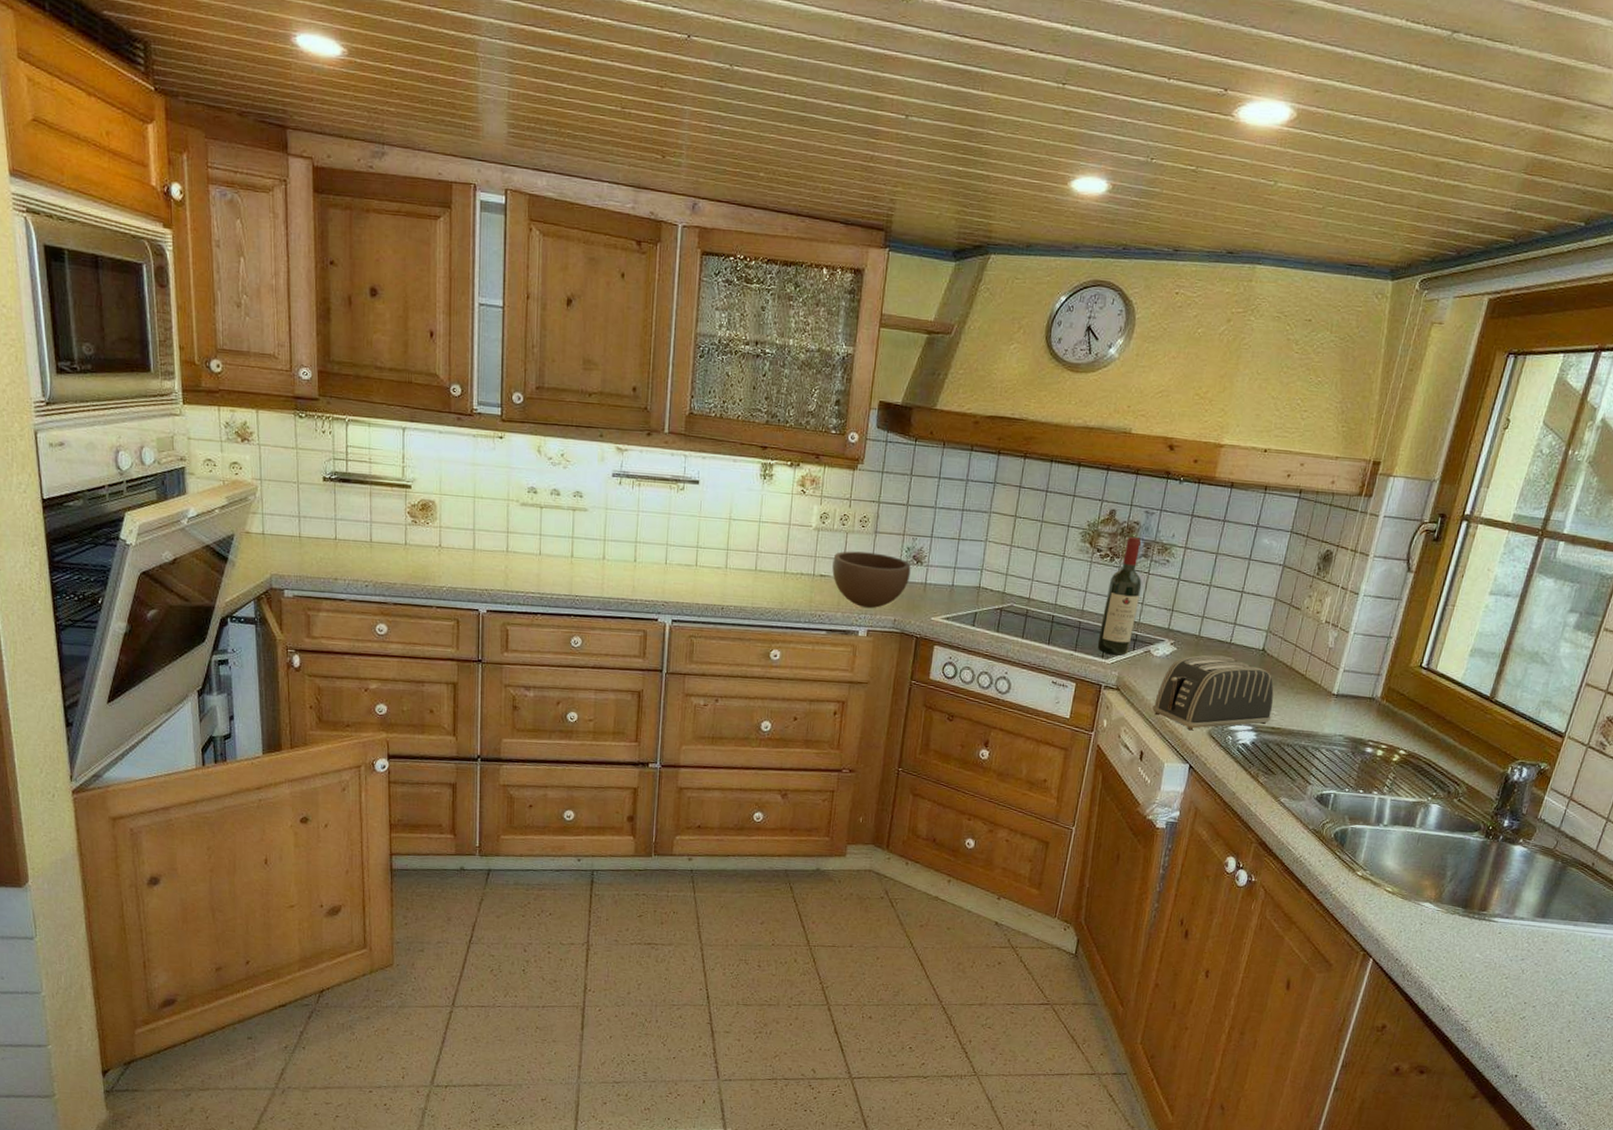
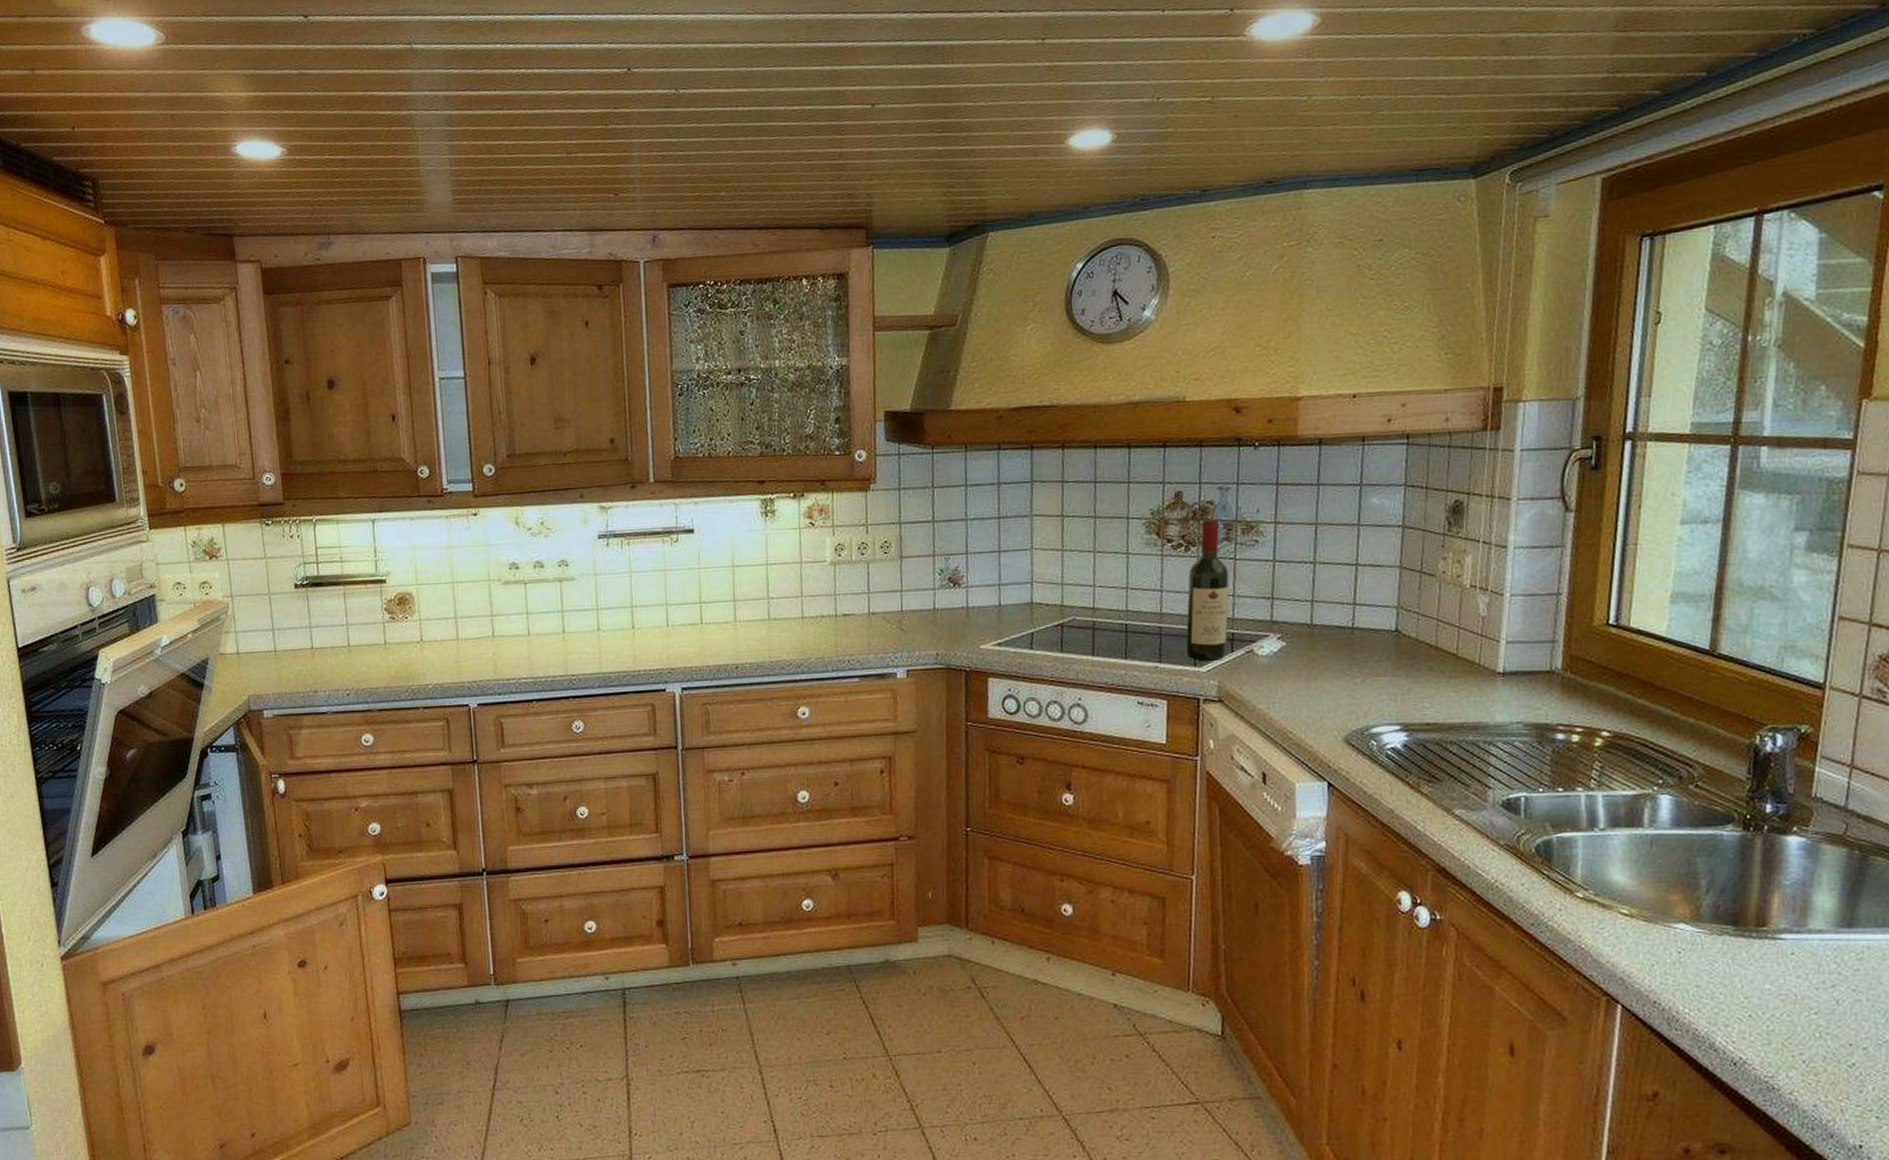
bowl: present [832,551,911,608] -> none [856,580,948,645]
toaster: present [1152,654,1274,731] -> none [1268,644,1423,740]

